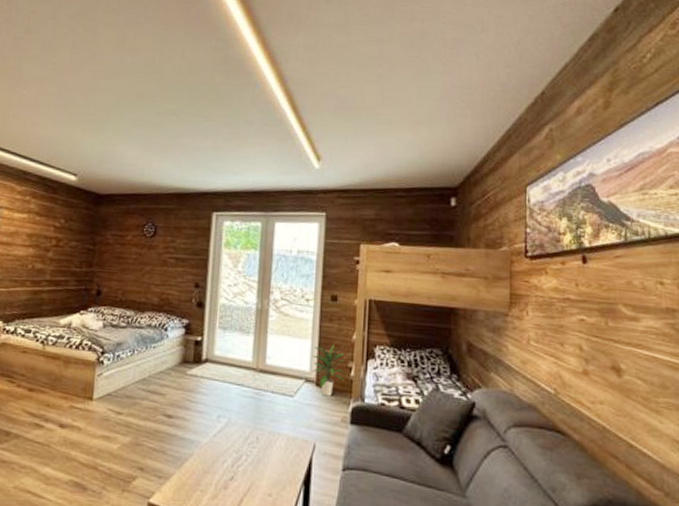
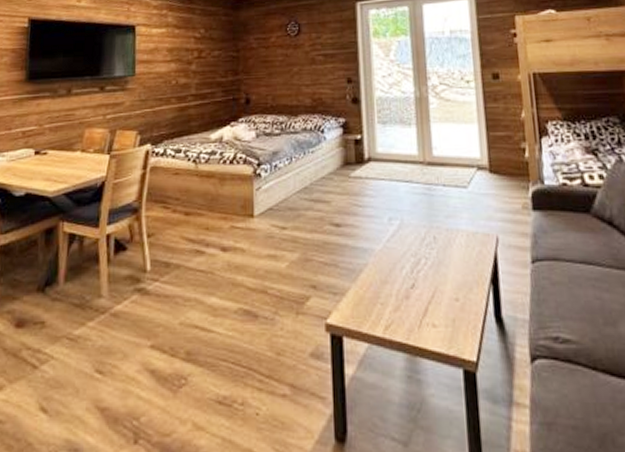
indoor plant: present [311,345,347,397] -> none [480,126,522,183]

